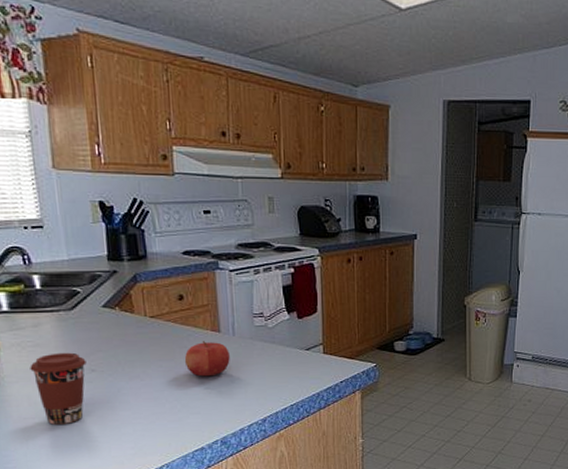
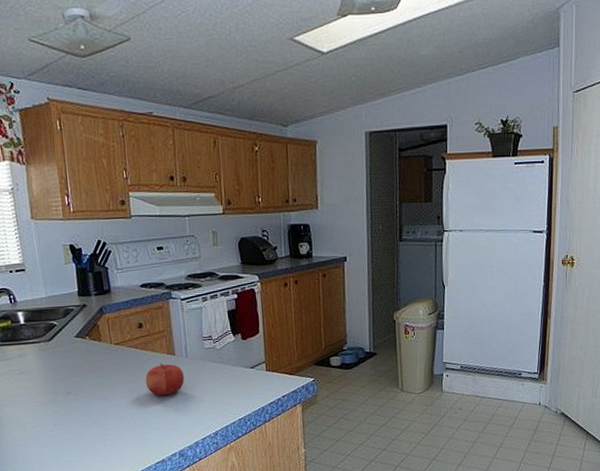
coffee cup: present [30,352,86,425] -> none [17,378,63,442]

